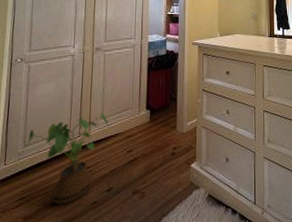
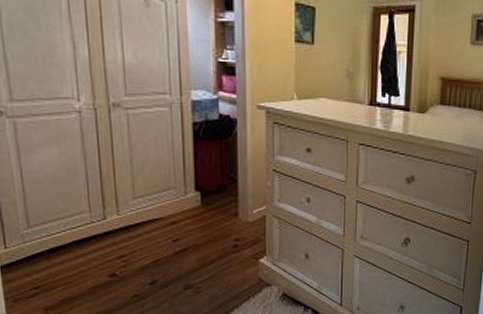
house plant: present [21,112,109,205] -> none [26,191,144,296]

